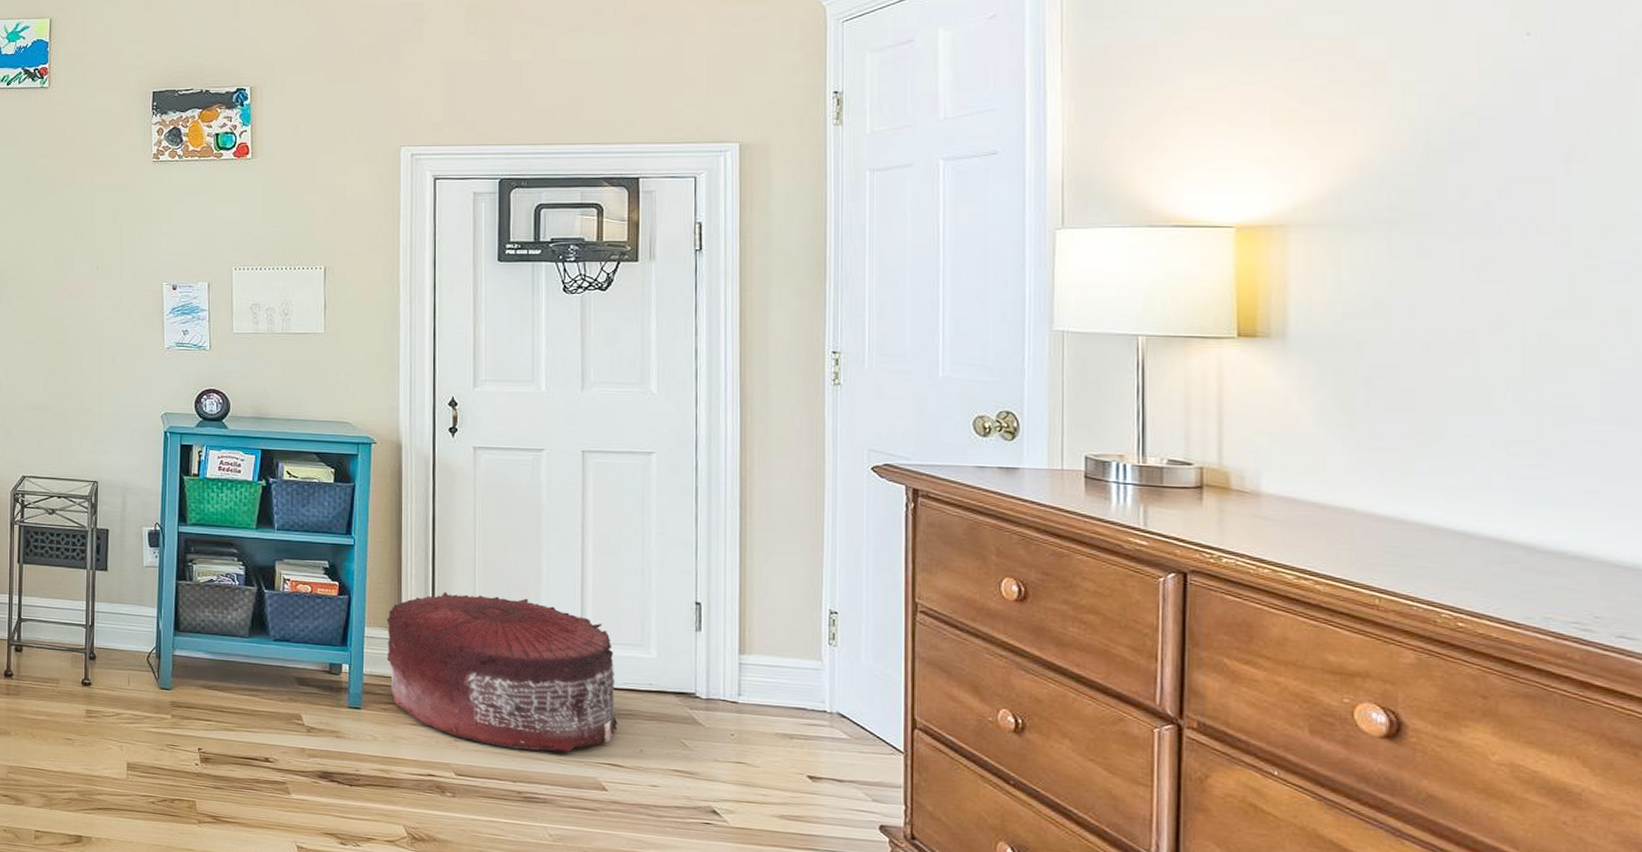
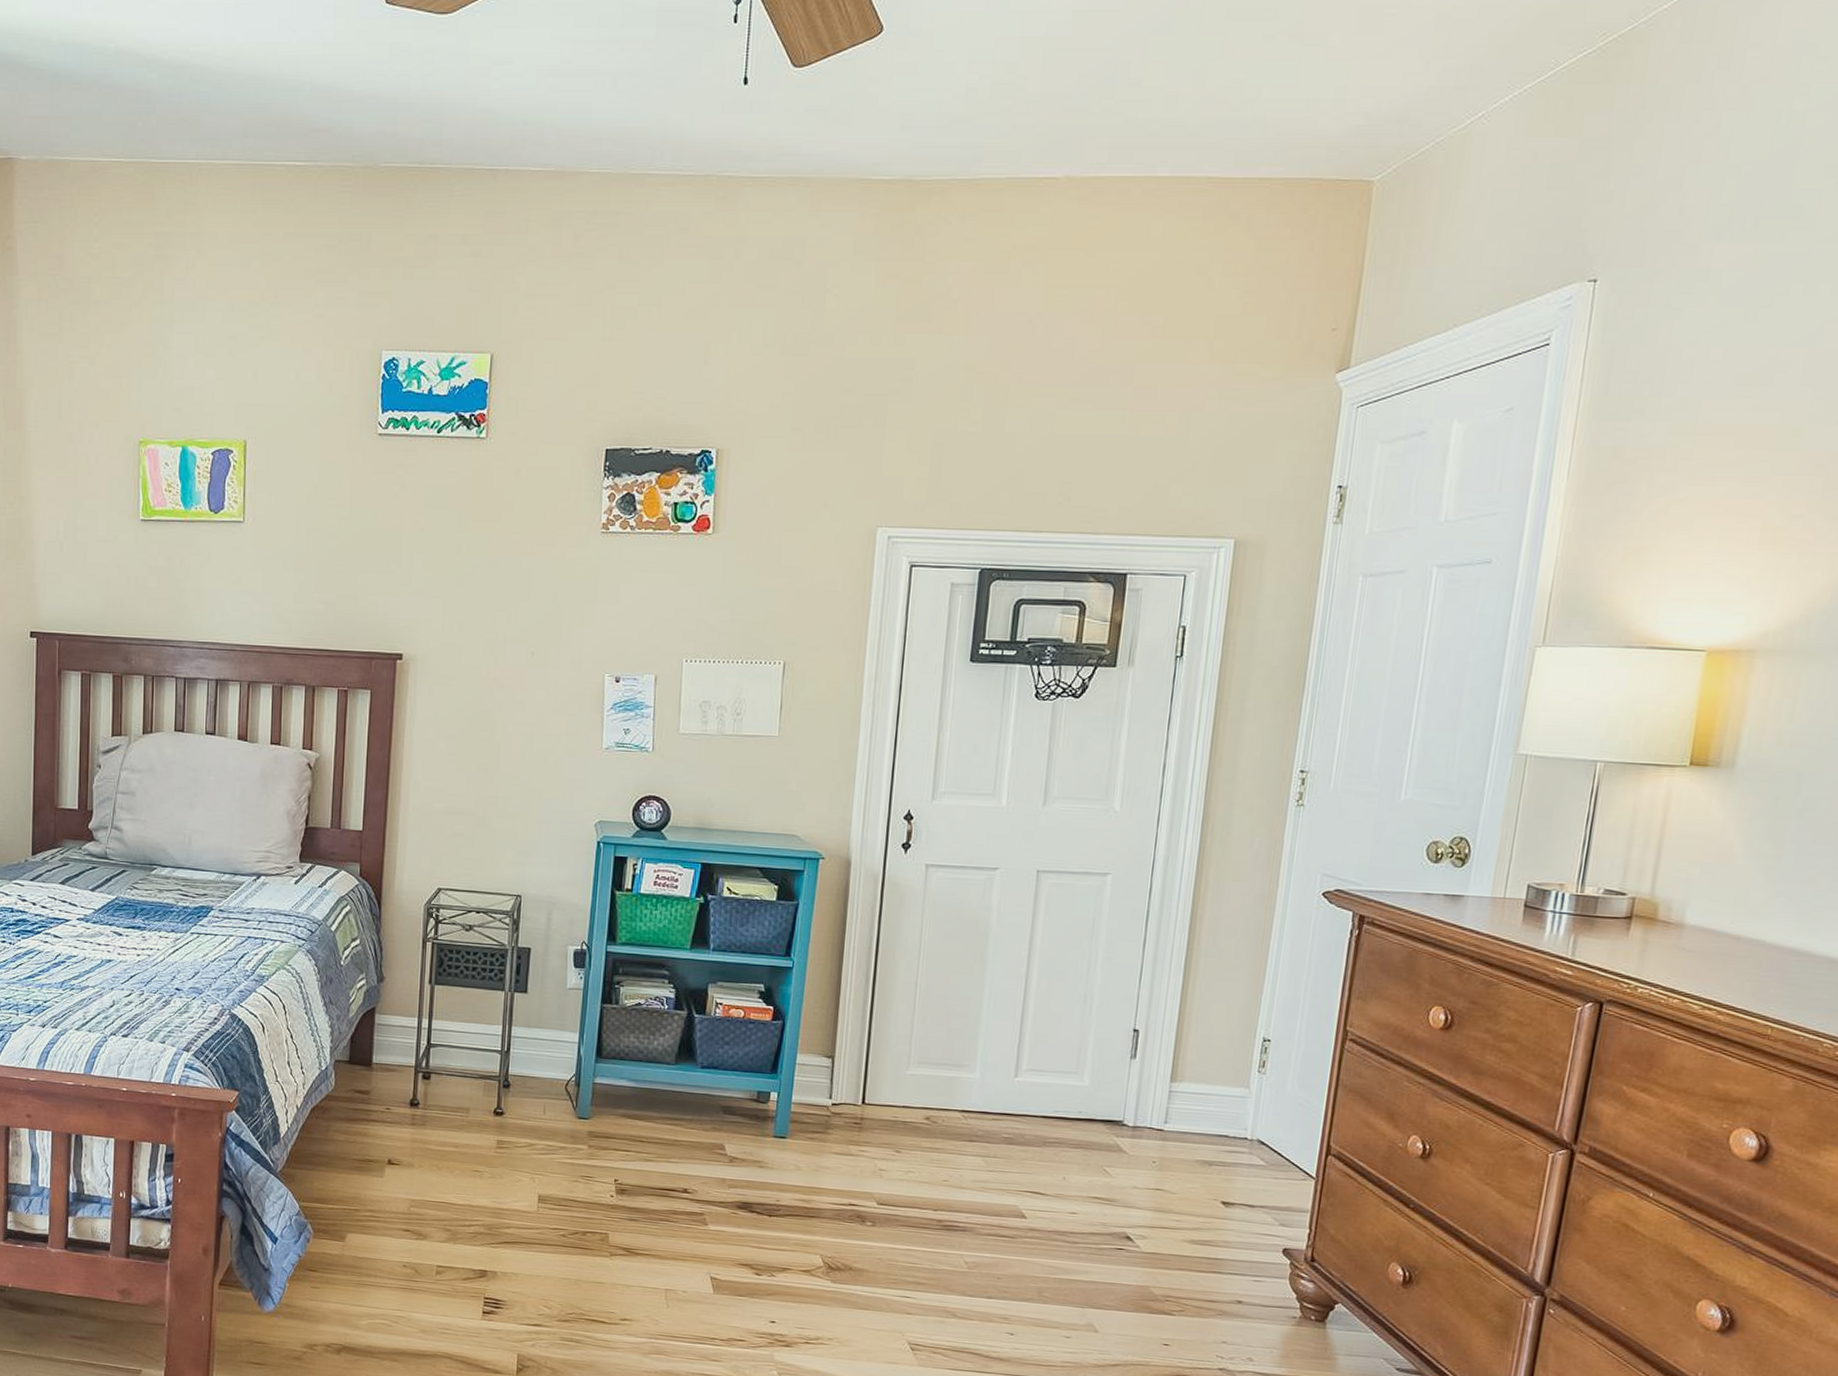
pouf: present [387,591,618,752] -> none [818,1017,1048,1180]

